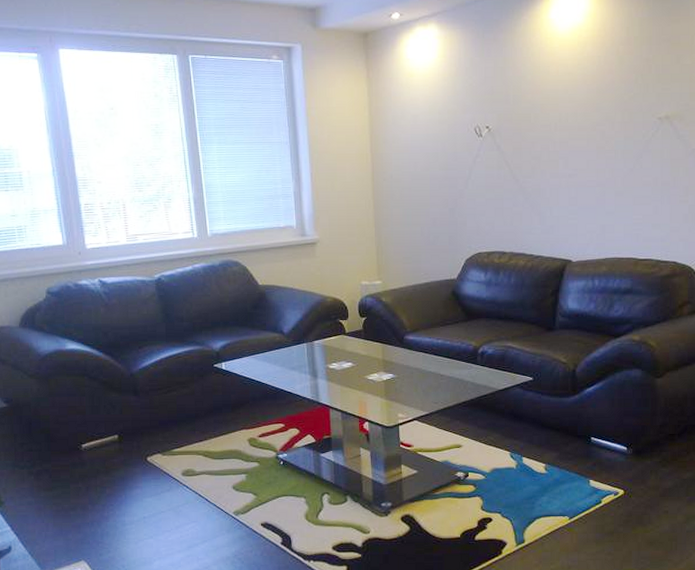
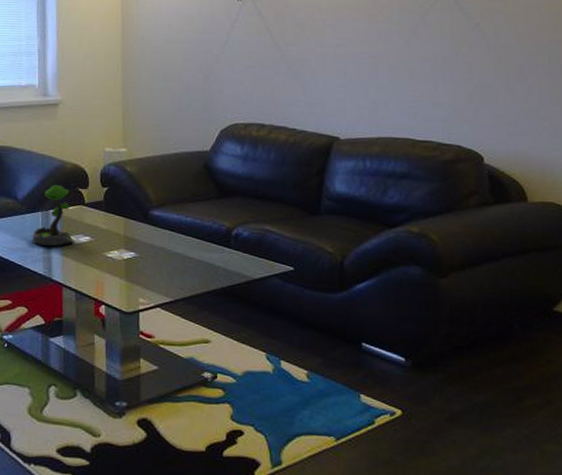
plant: none [299,317,338,374] -> present [32,184,74,247]

